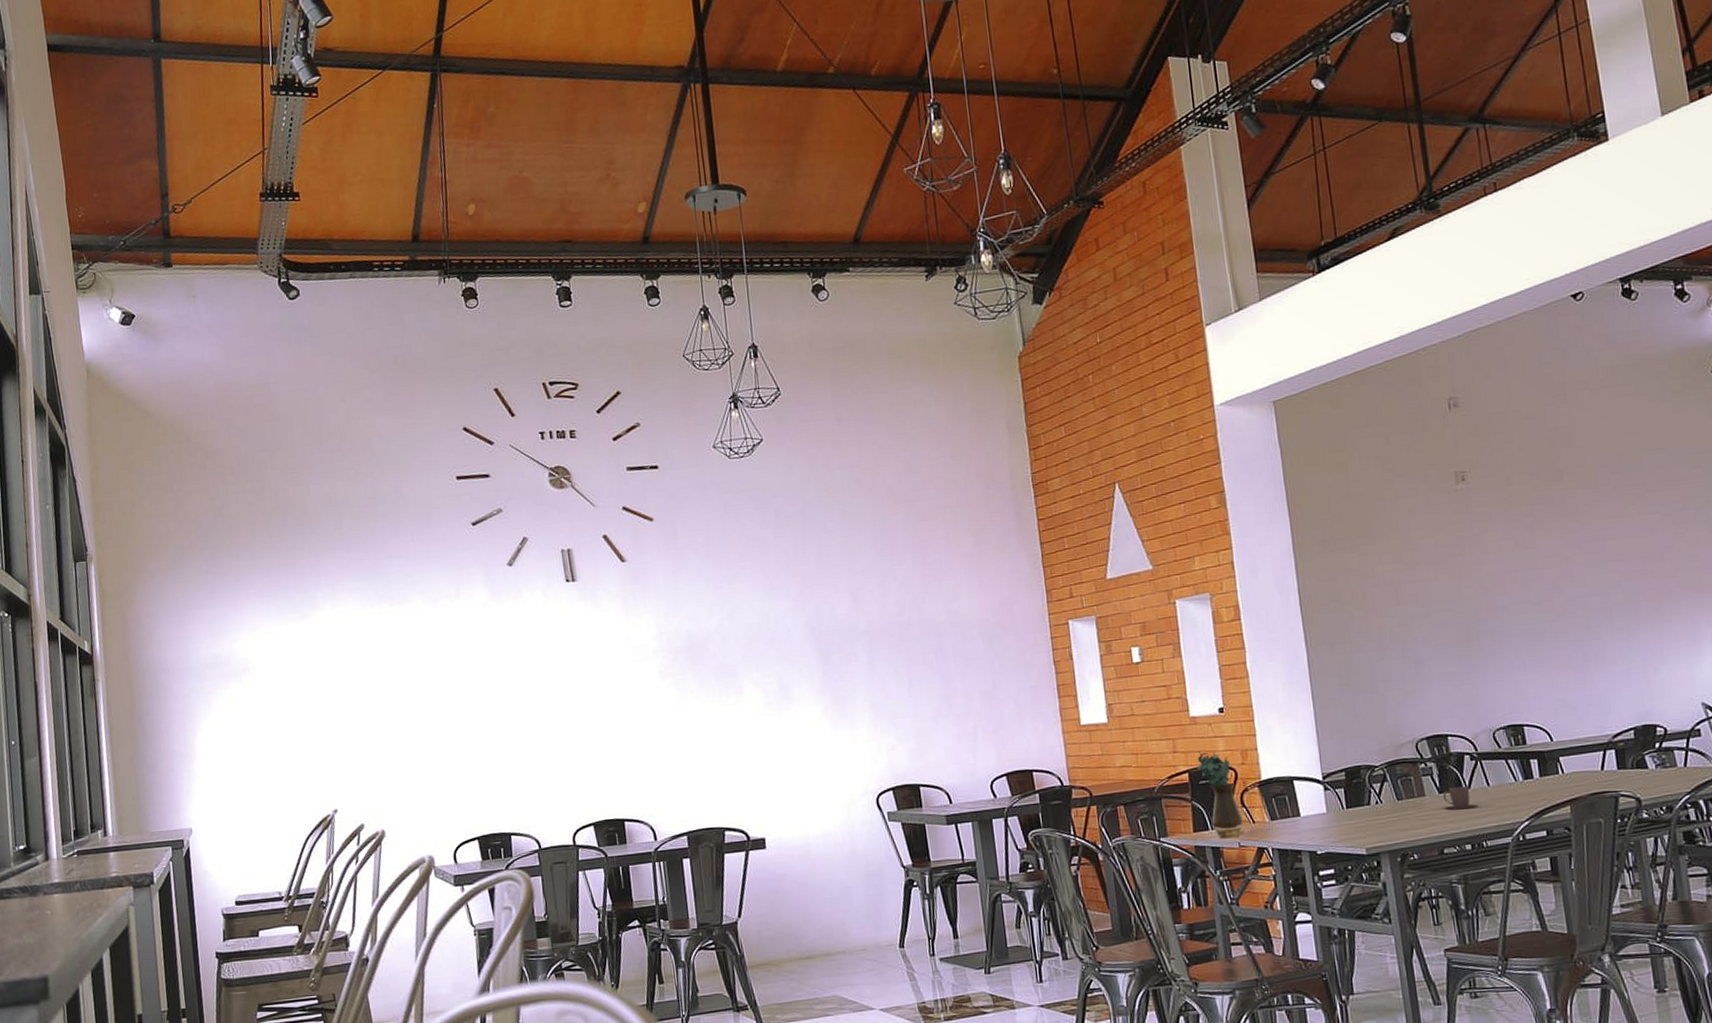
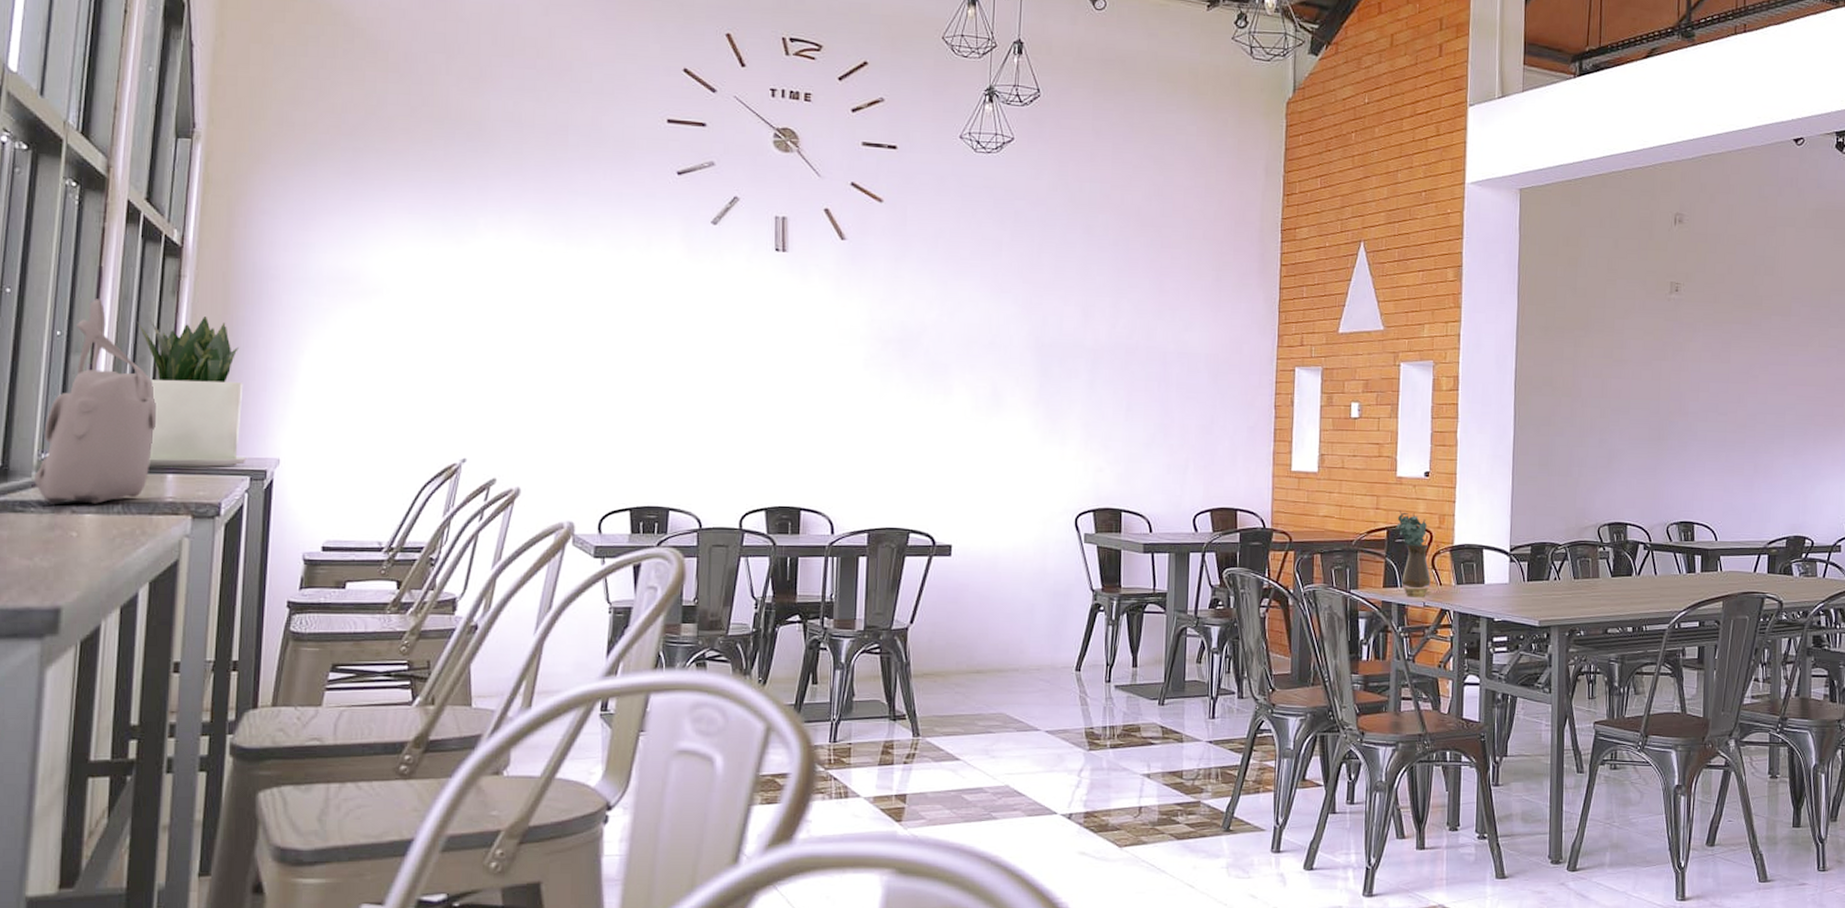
handbag: none [13,709,96,889] -> present [34,299,157,504]
planter: none [68,712,168,848] -> present [137,317,248,468]
cup: present [1442,786,1478,810] -> none [1614,572,1644,594]

